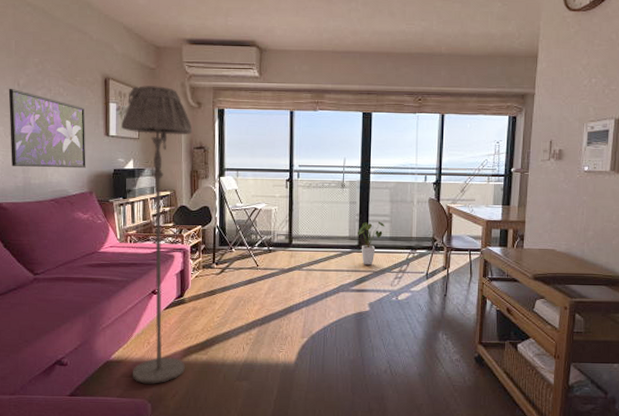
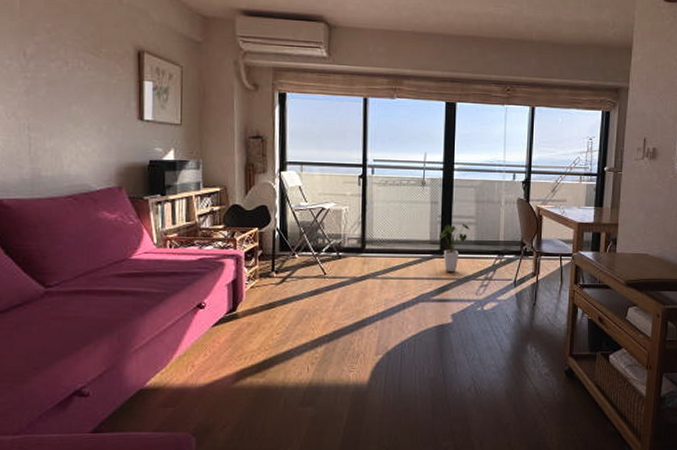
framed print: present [8,88,86,169] -> none [11,58,114,159]
floor lamp: present [121,86,193,384] -> none [159,62,248,414]

